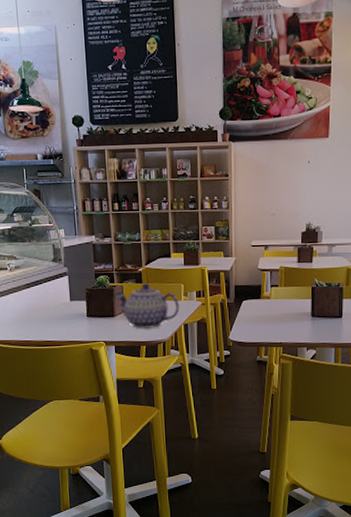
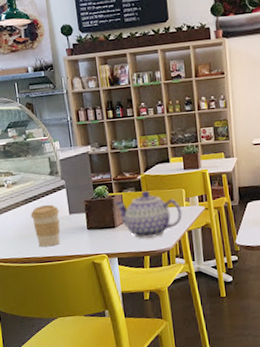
coffee cup: none [32,290,61,332] -> present [30,204,61,247]

